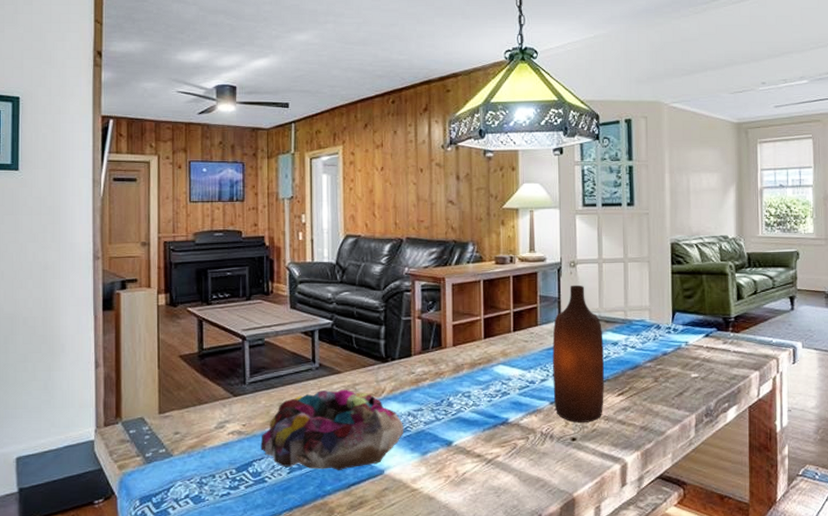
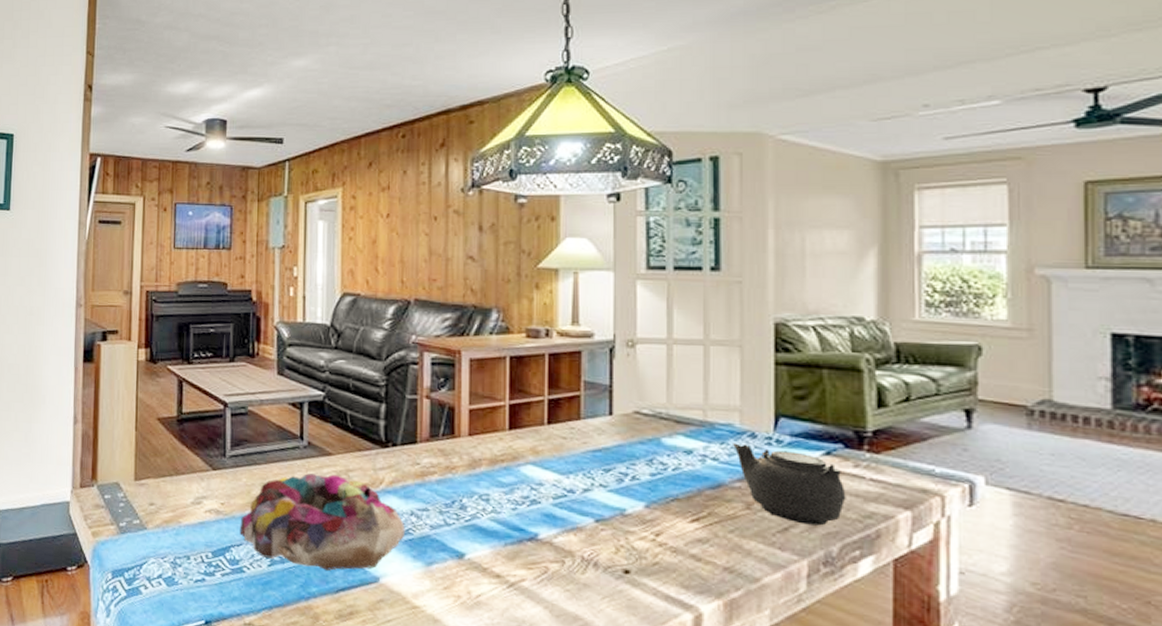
bottle: present [552,285,604,423] -> none [599,370,672,552]
teapot: none [645,334,719,389] -> present [733,443,846,526]

